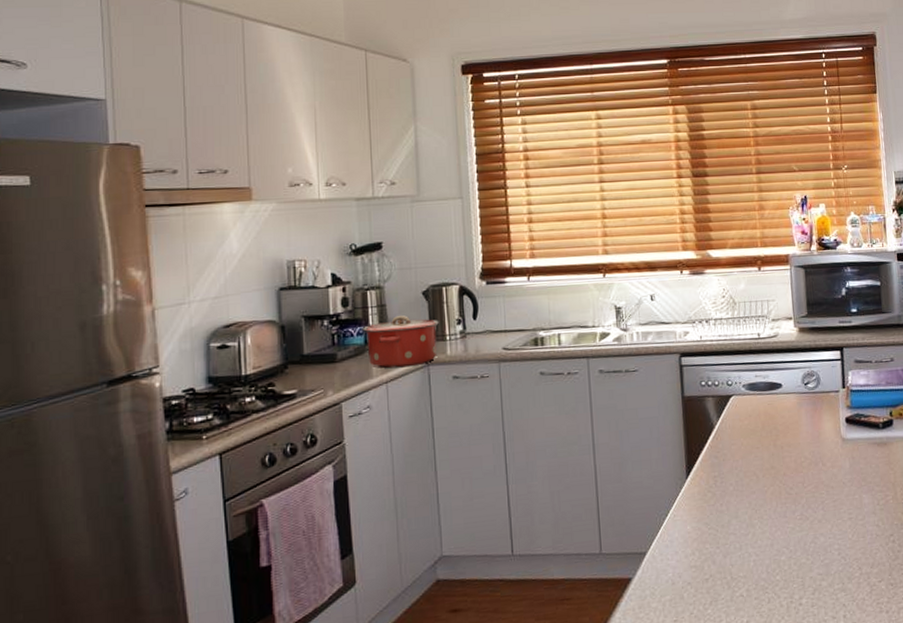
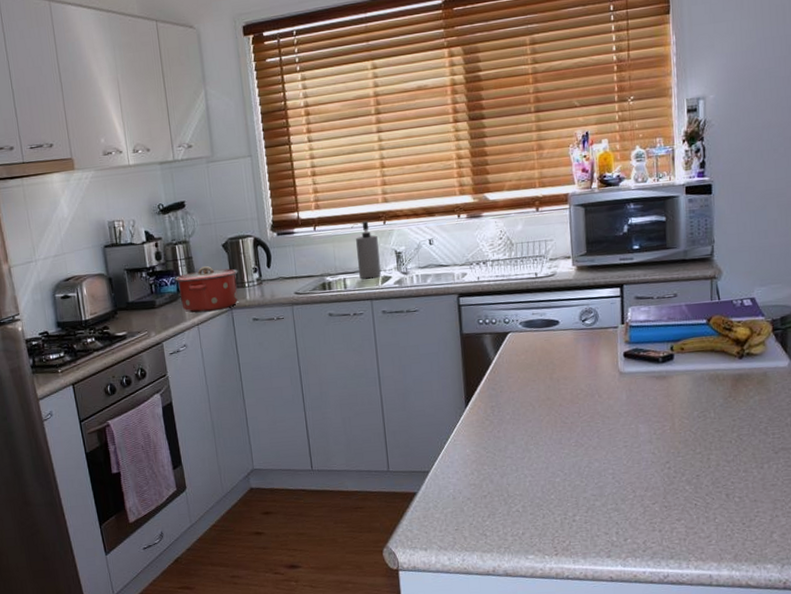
soap dispenser: none [568,272,599,335] -> present [351,220,381,279]

